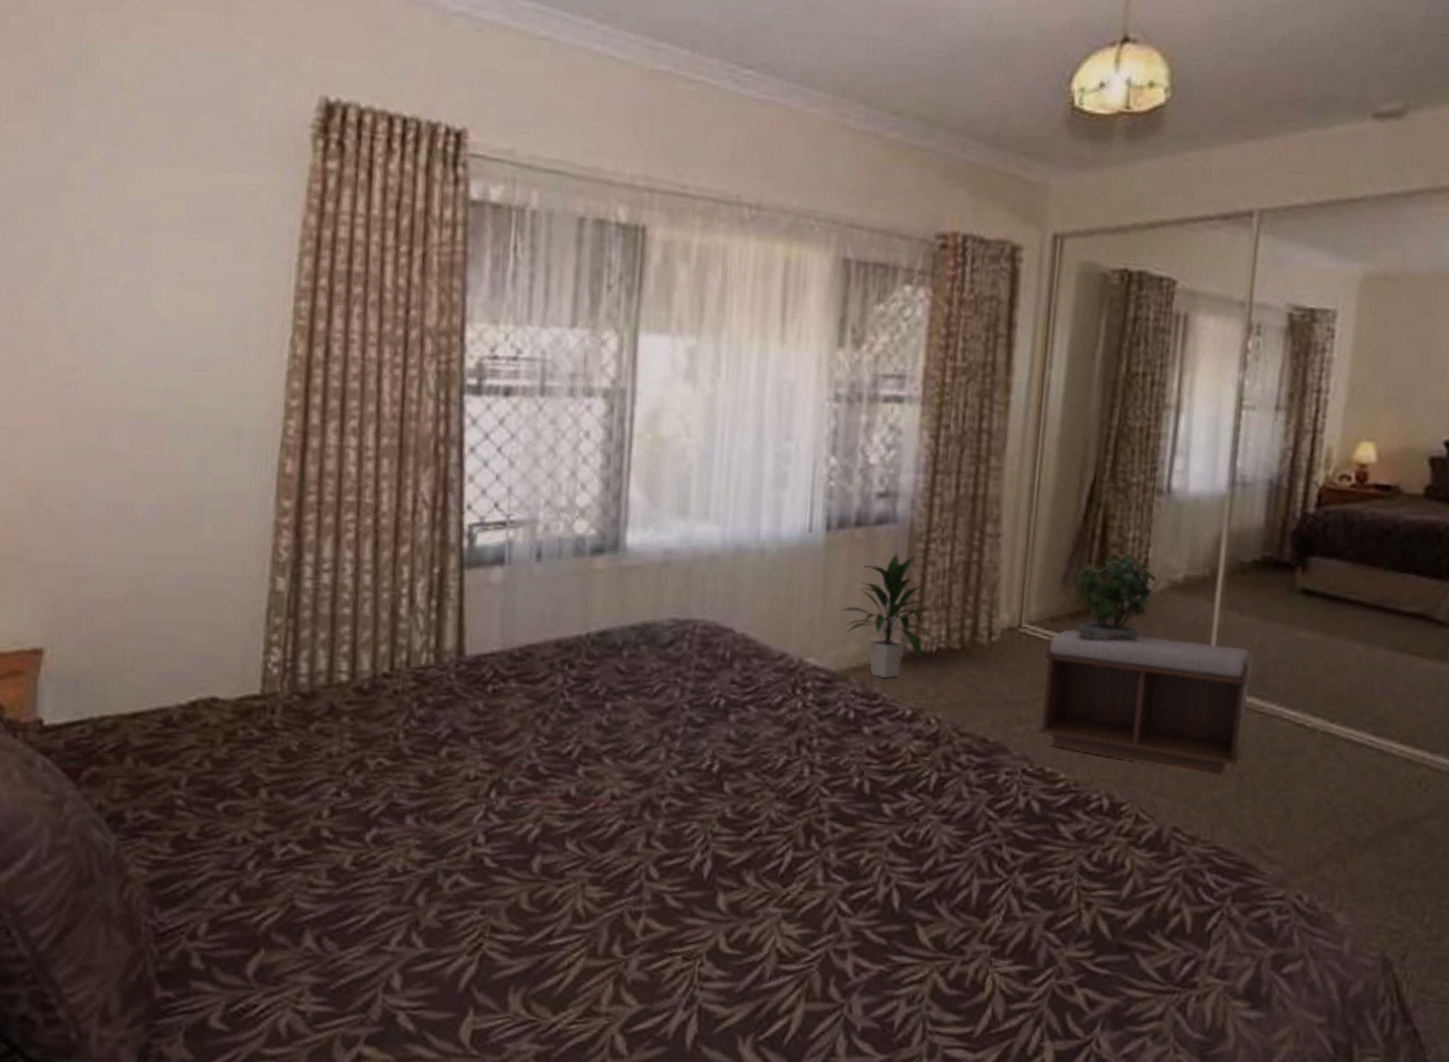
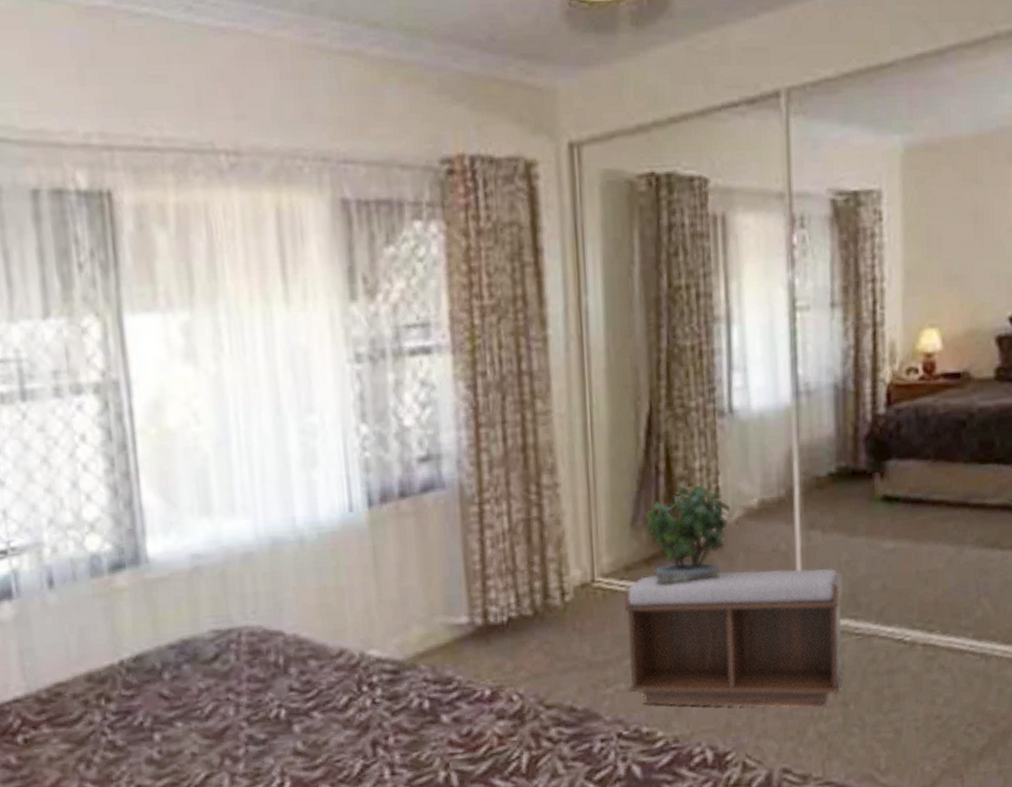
indoor plant: present [840,552,933,679] -> none [397,519,498,660]

